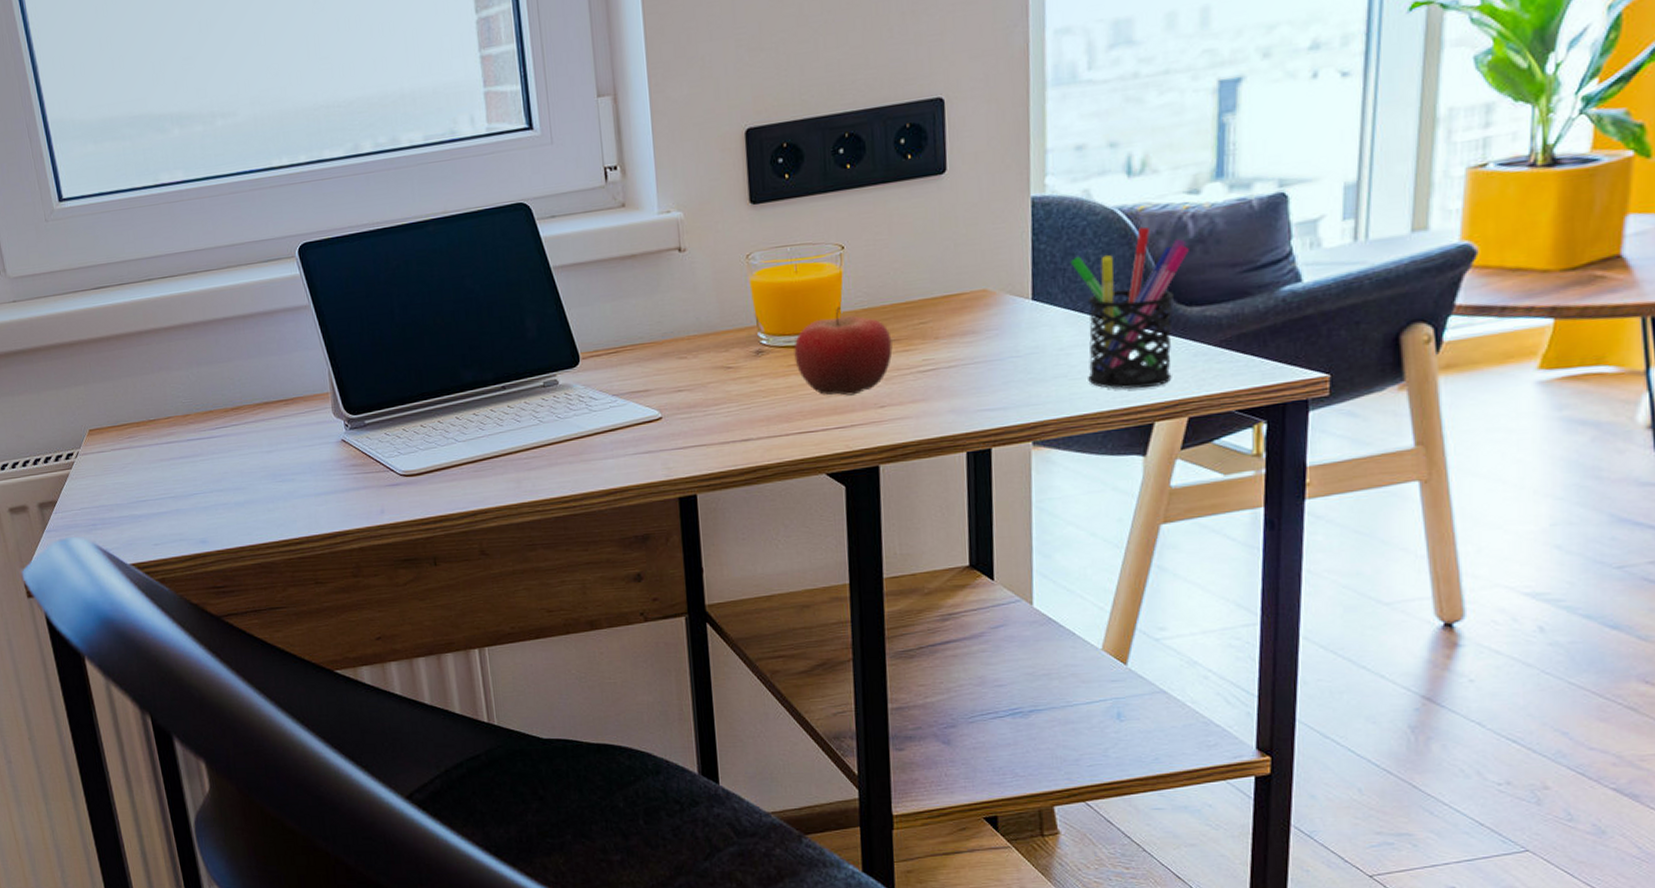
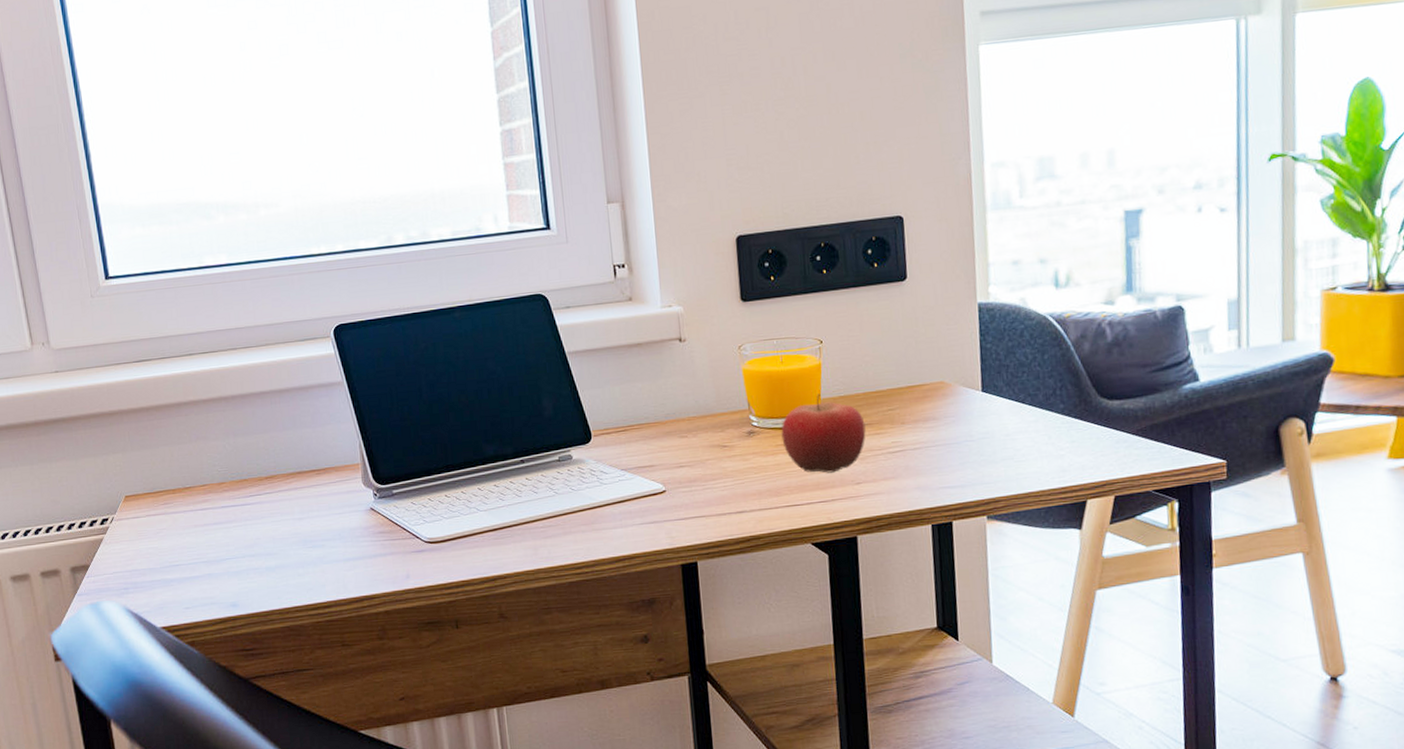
pen holder: present [1070,226,1189,389] -> none [1012,331,1108,471]

